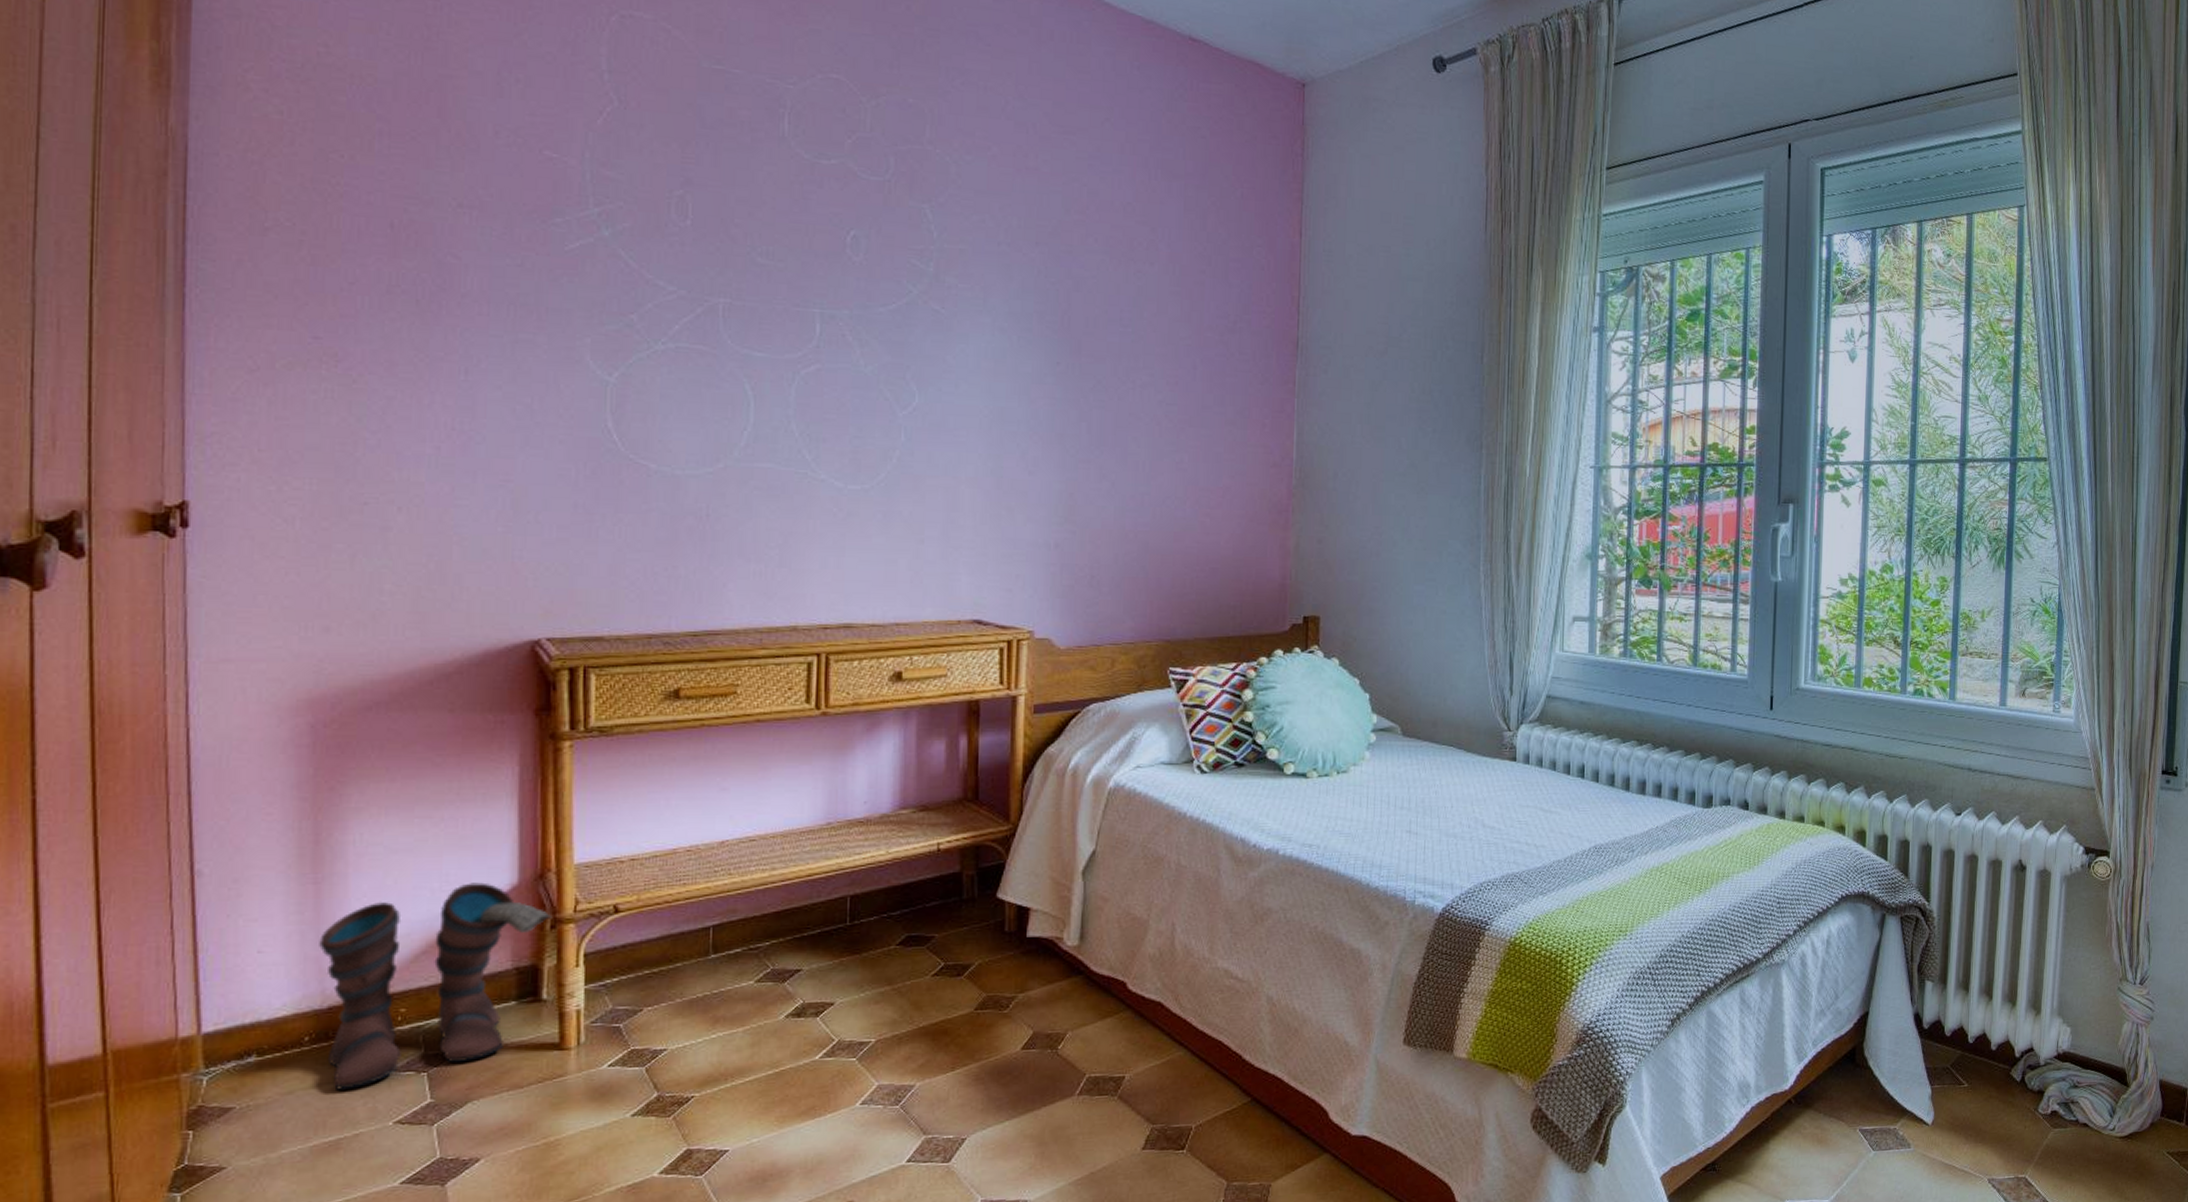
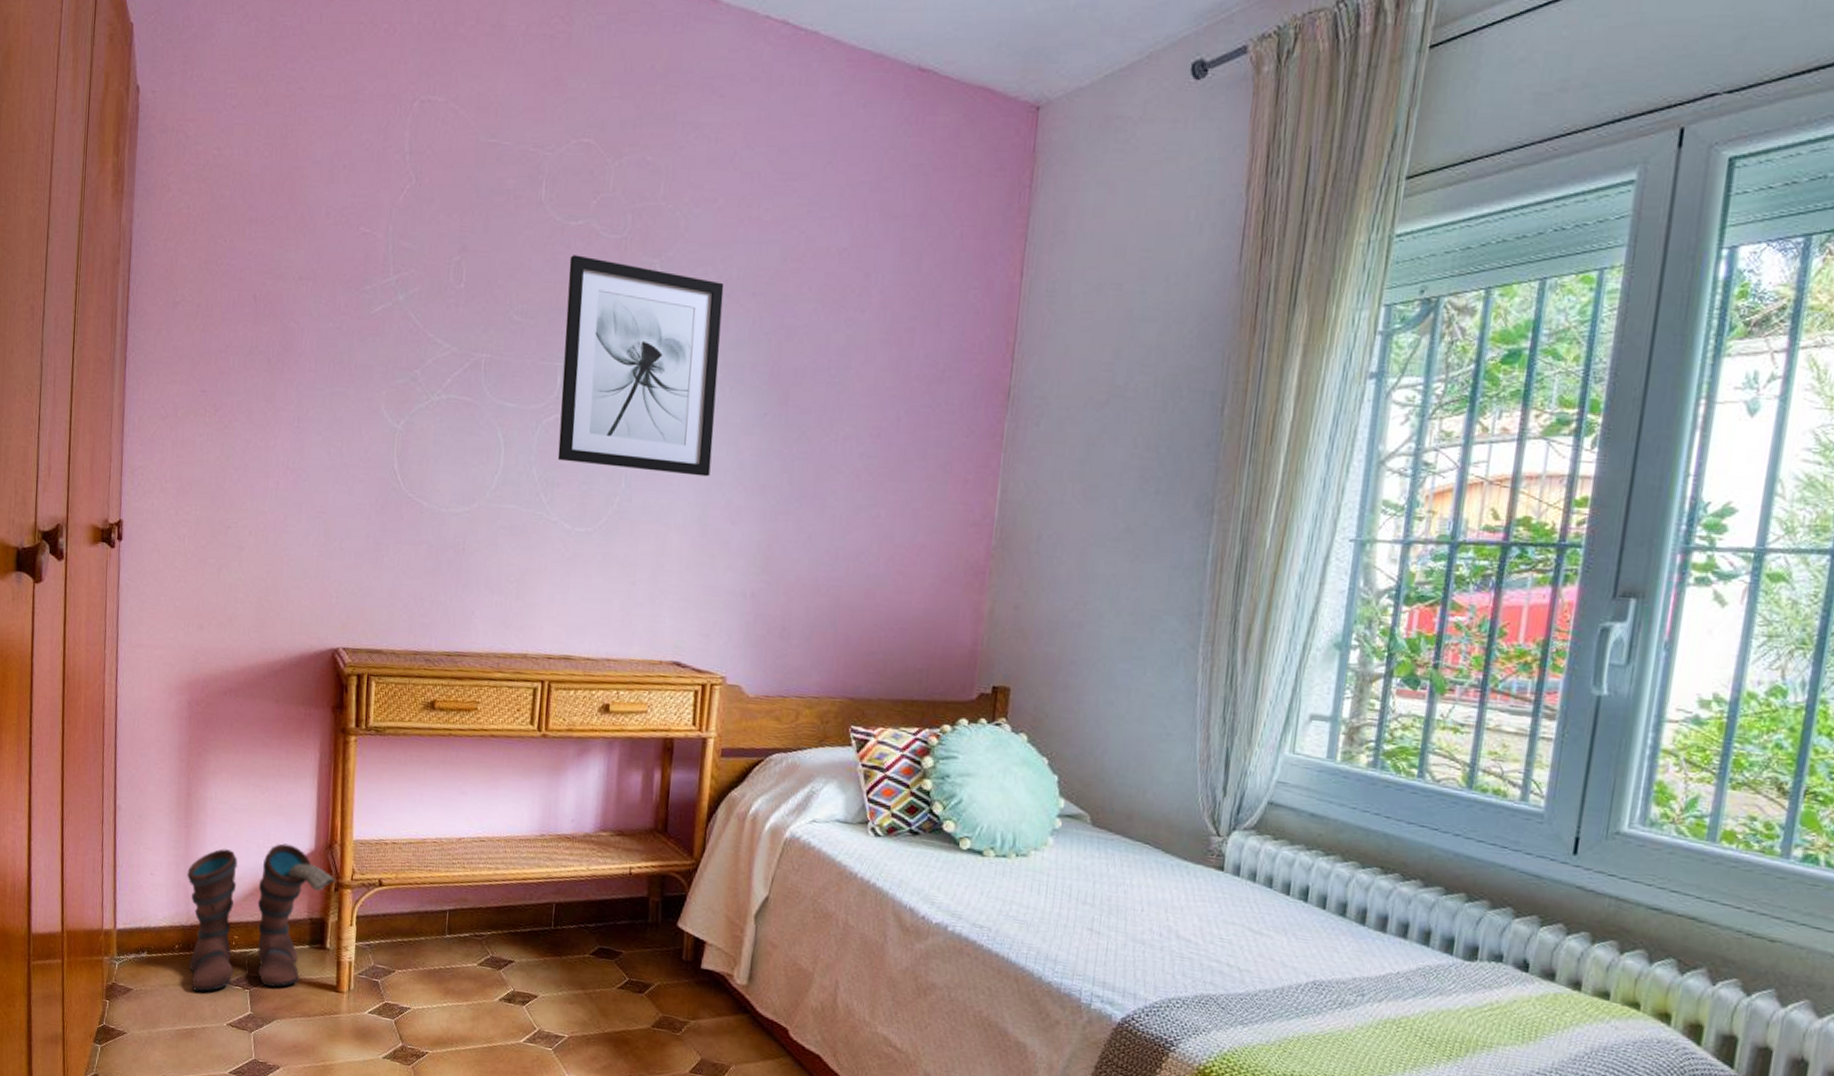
wall art: none [821,195,1004,427] -> present [557,255,724,477]

